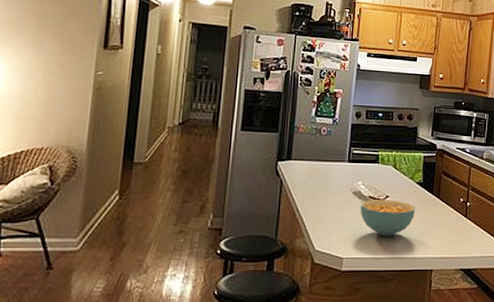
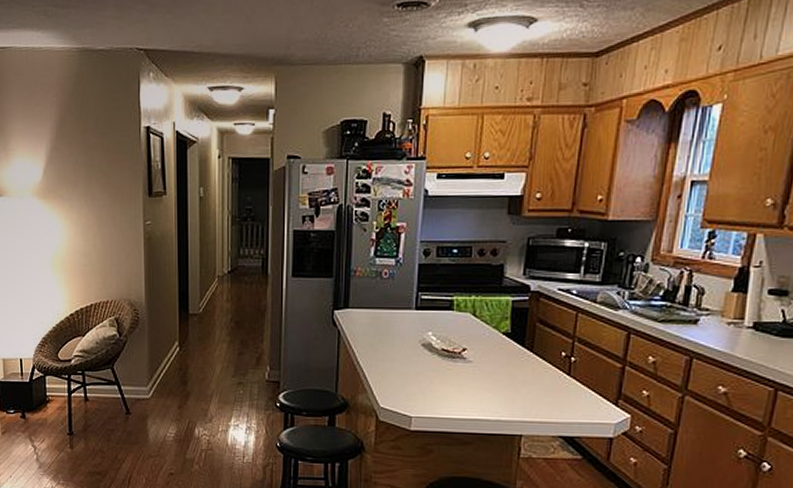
cereal bowl: present [360,199,416,236] -> none [430,353,501,395]

